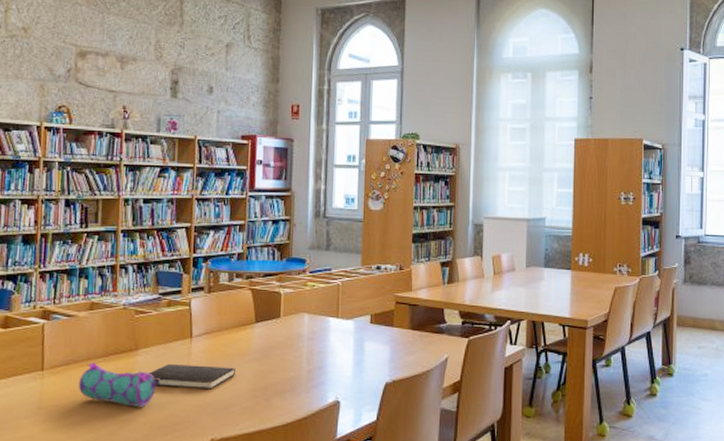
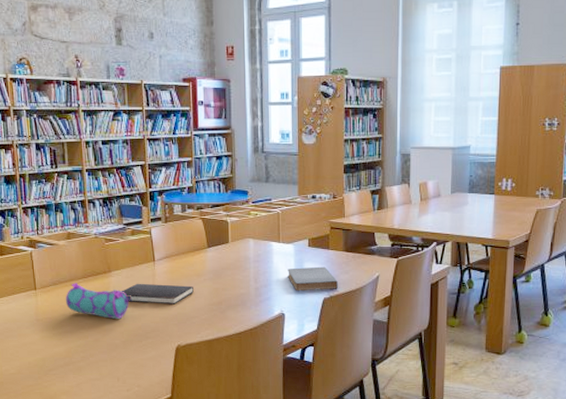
book: none [345,346,402,375] -> present [288,266,338,291]

